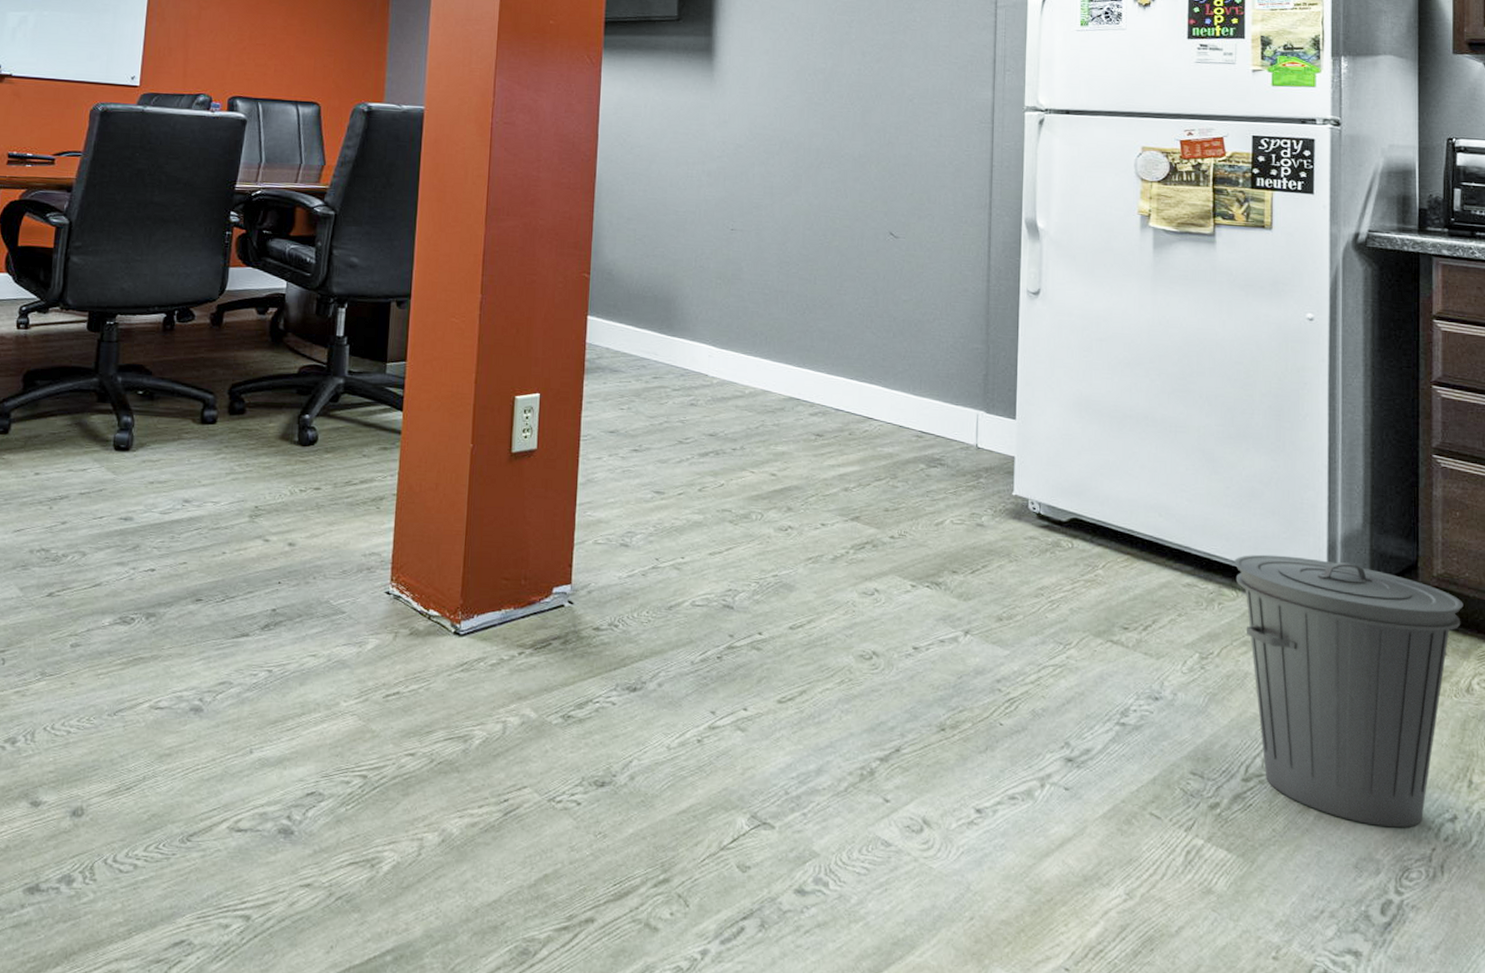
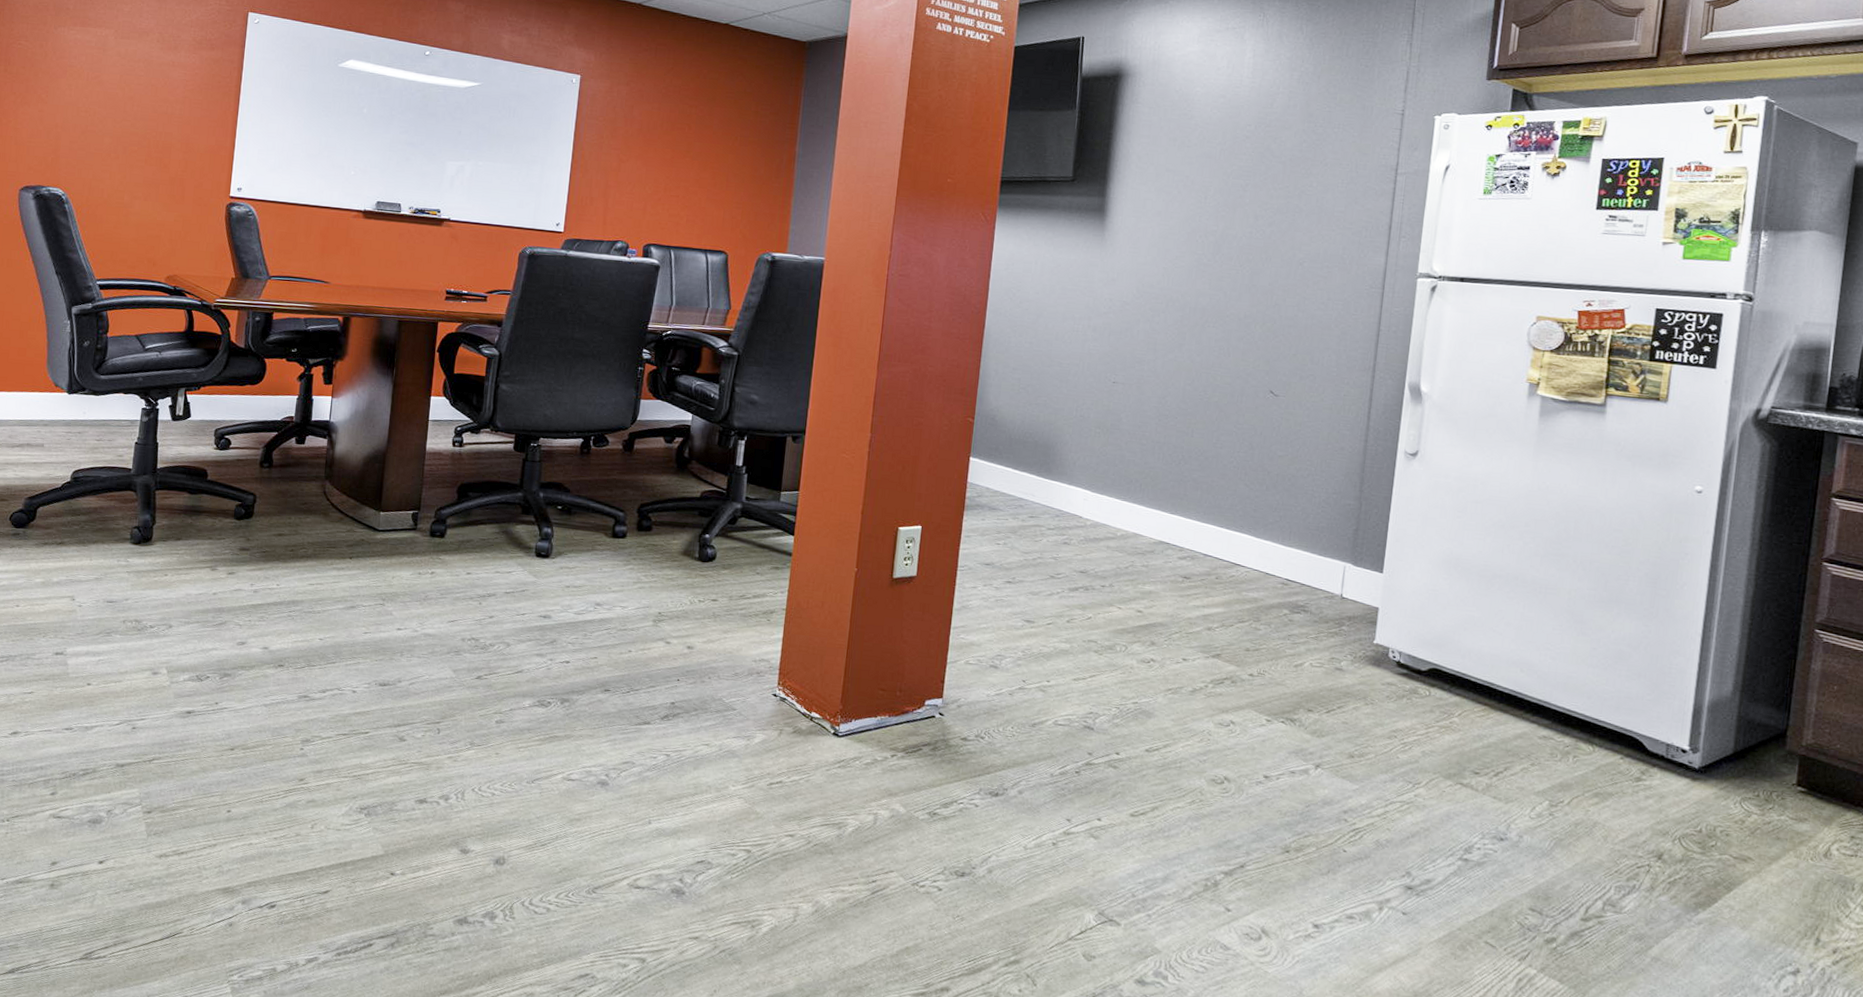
trash can: present [1234,554,1463,828] -> none [1594,713,1831,976]

